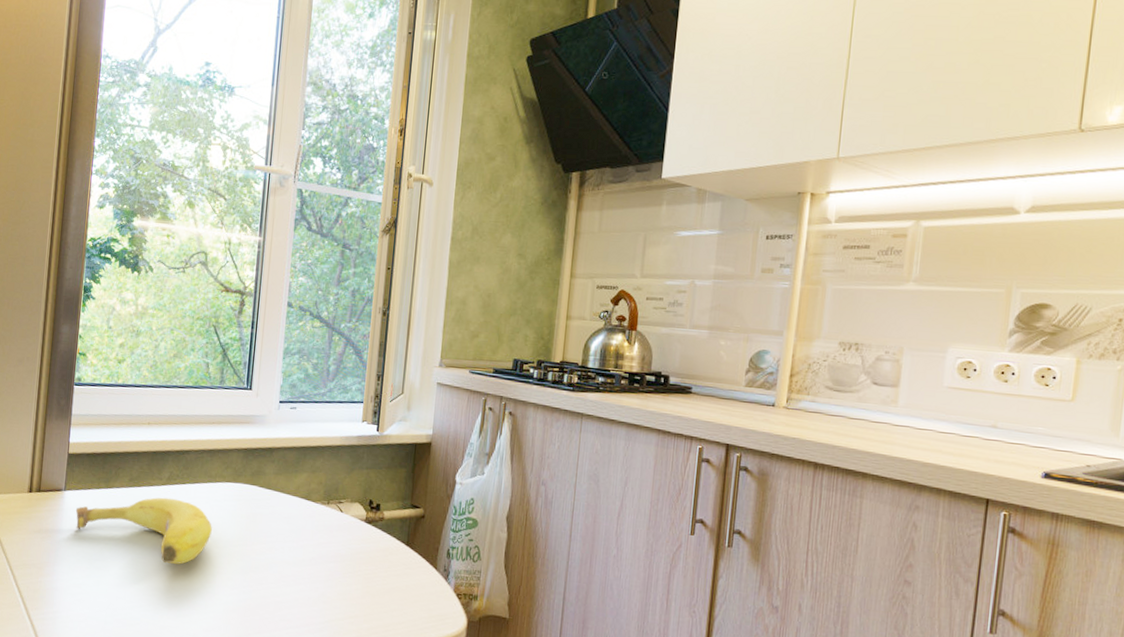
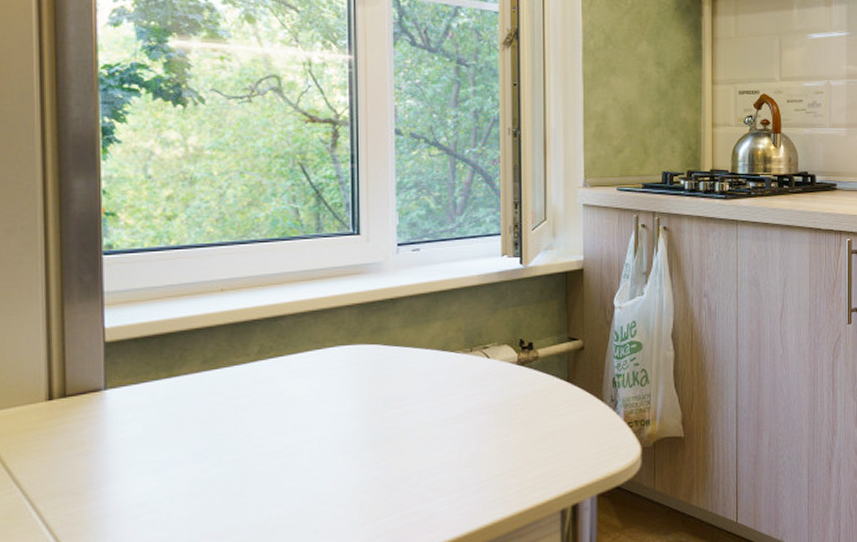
fruit: present [75,497,212,565] -> none [125,375,326,454]

